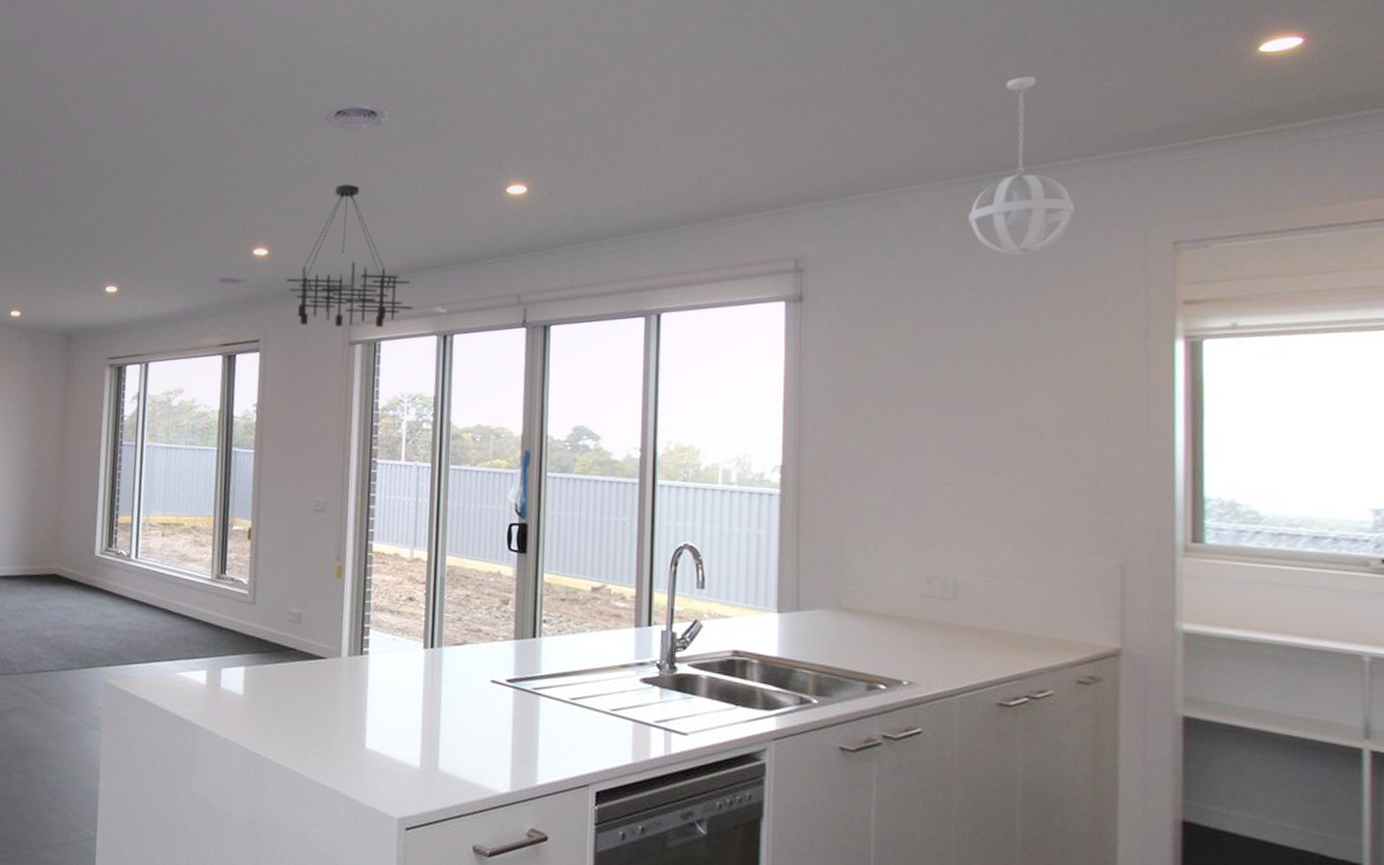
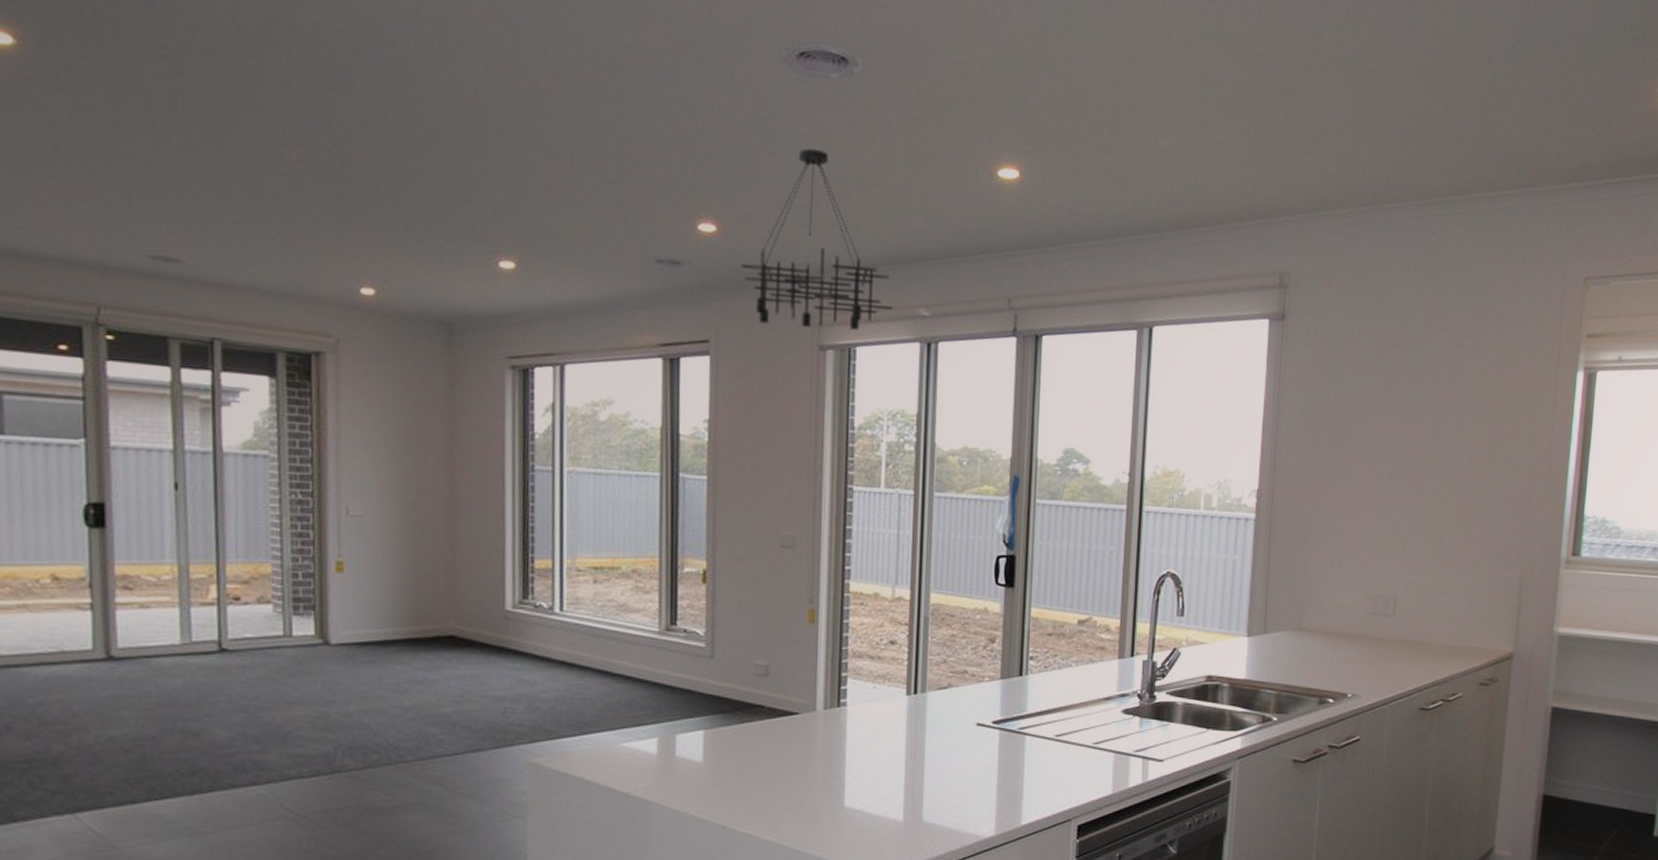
pendant light: present [968,76,1076,255] -> none [1430,98,1515,282]

